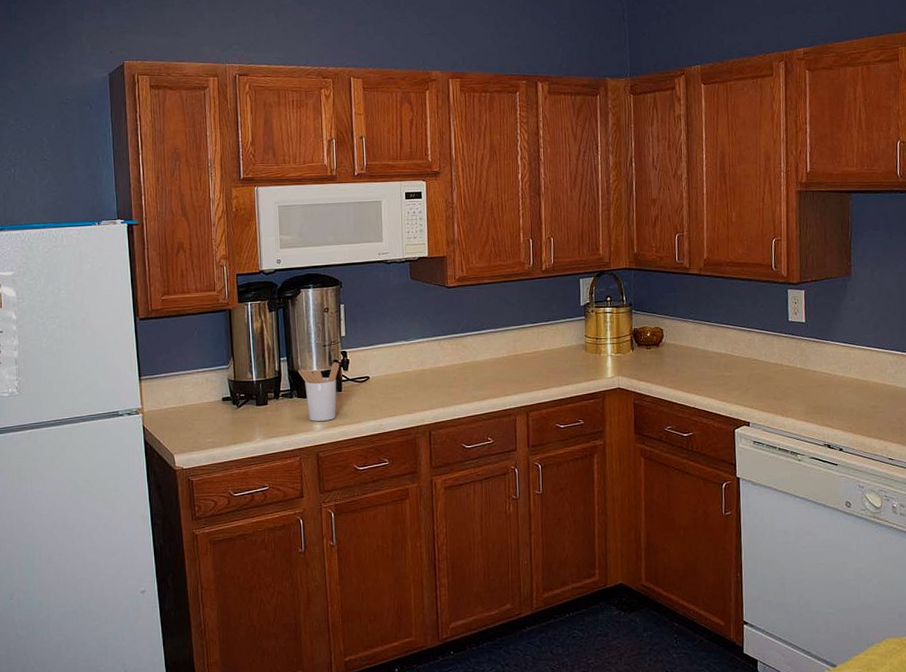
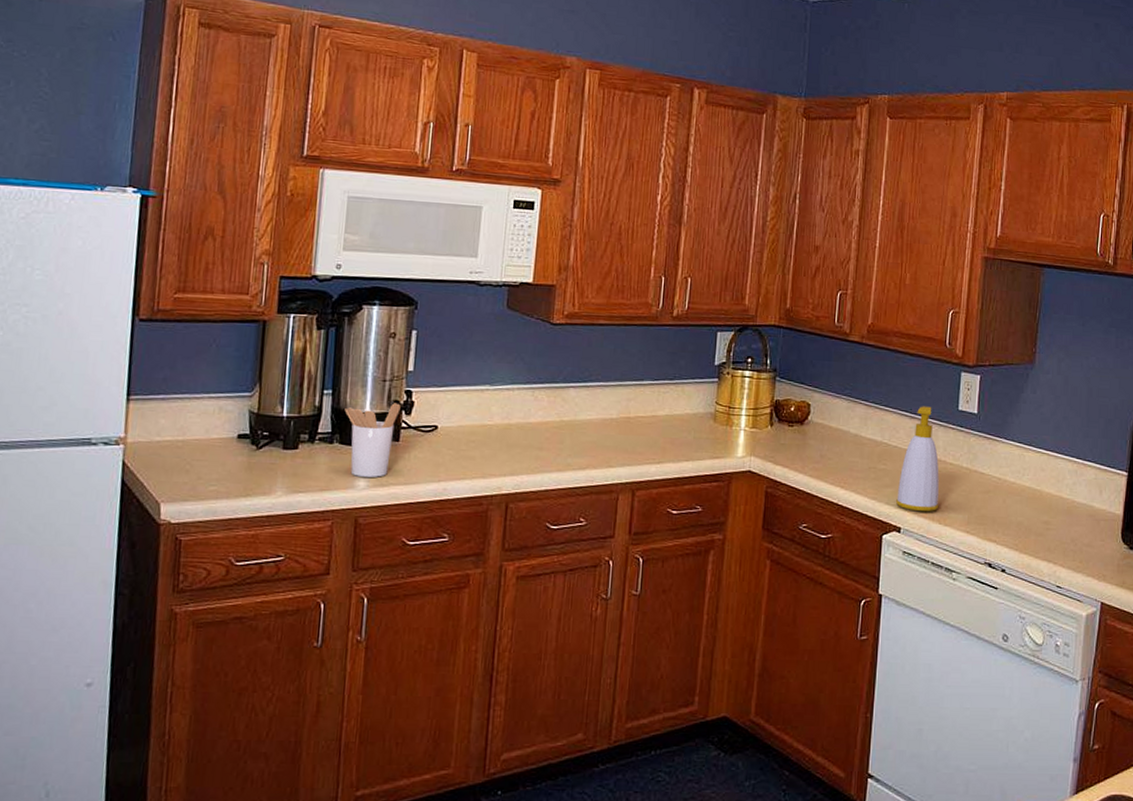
soap bottle: none [743,320,780,408] -> present [896,406,939,512]

